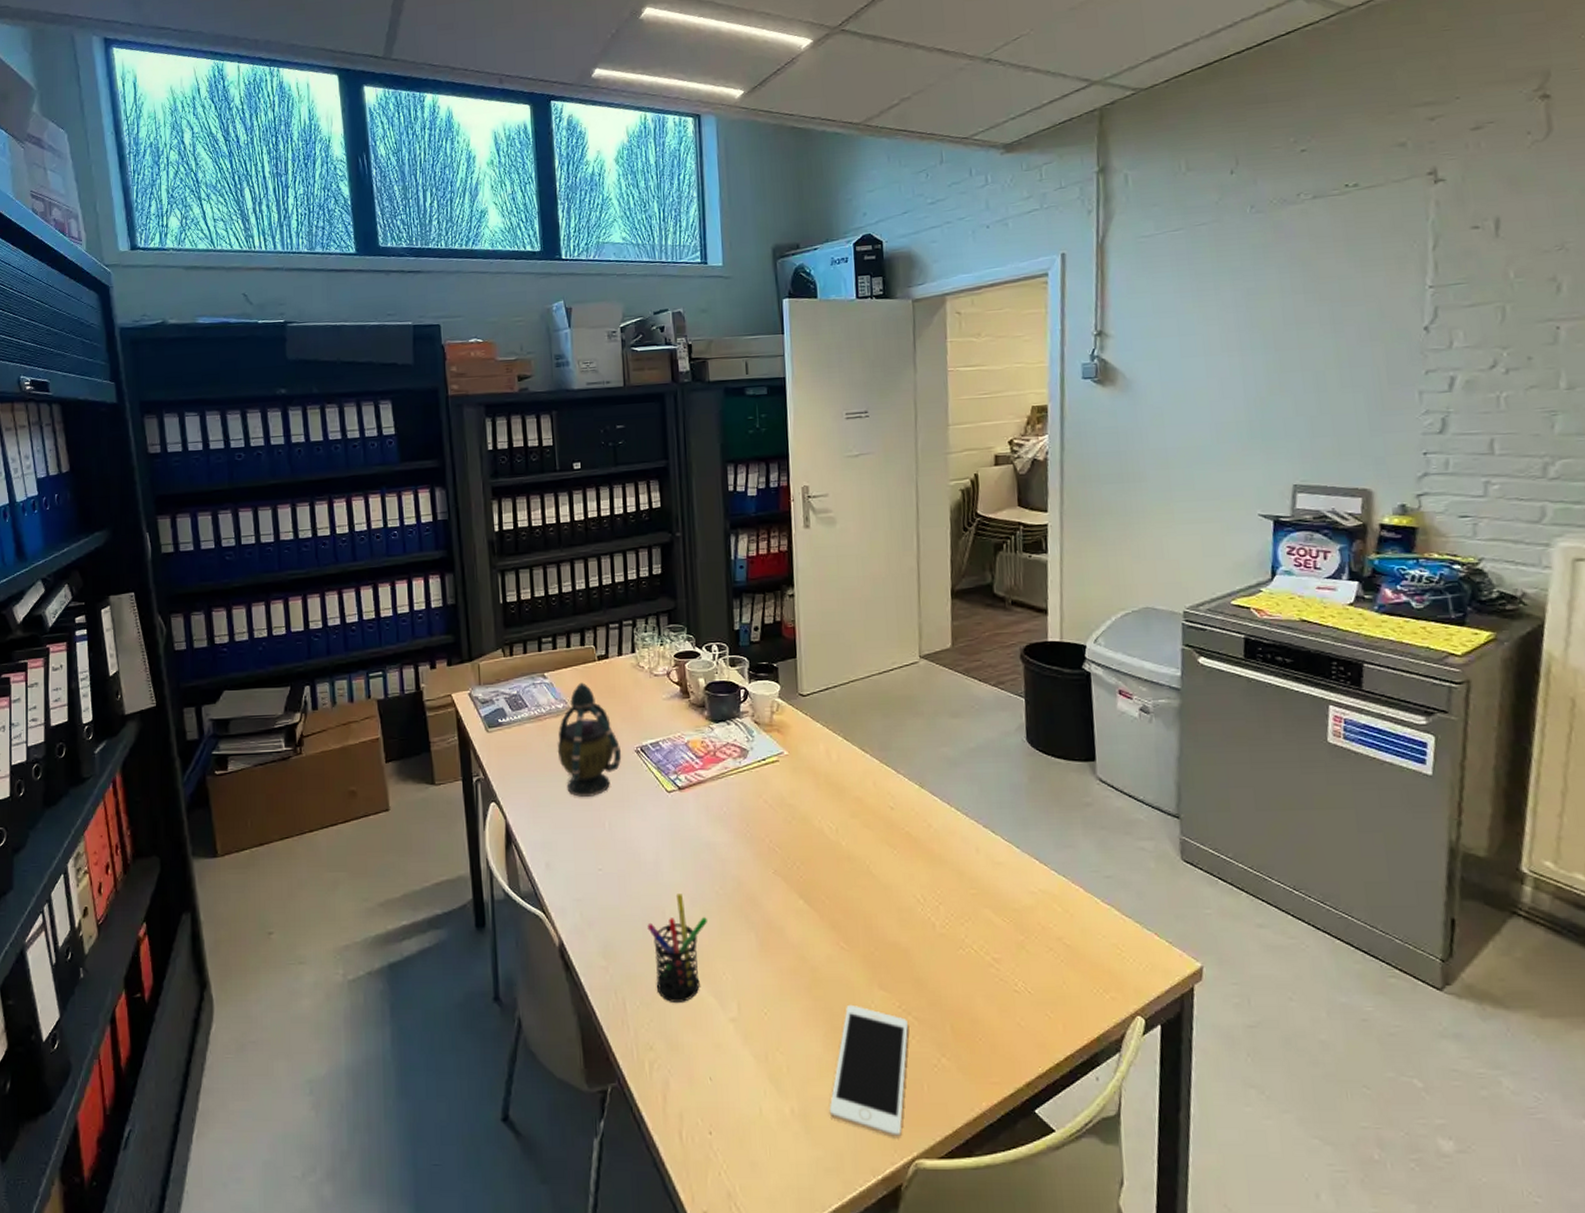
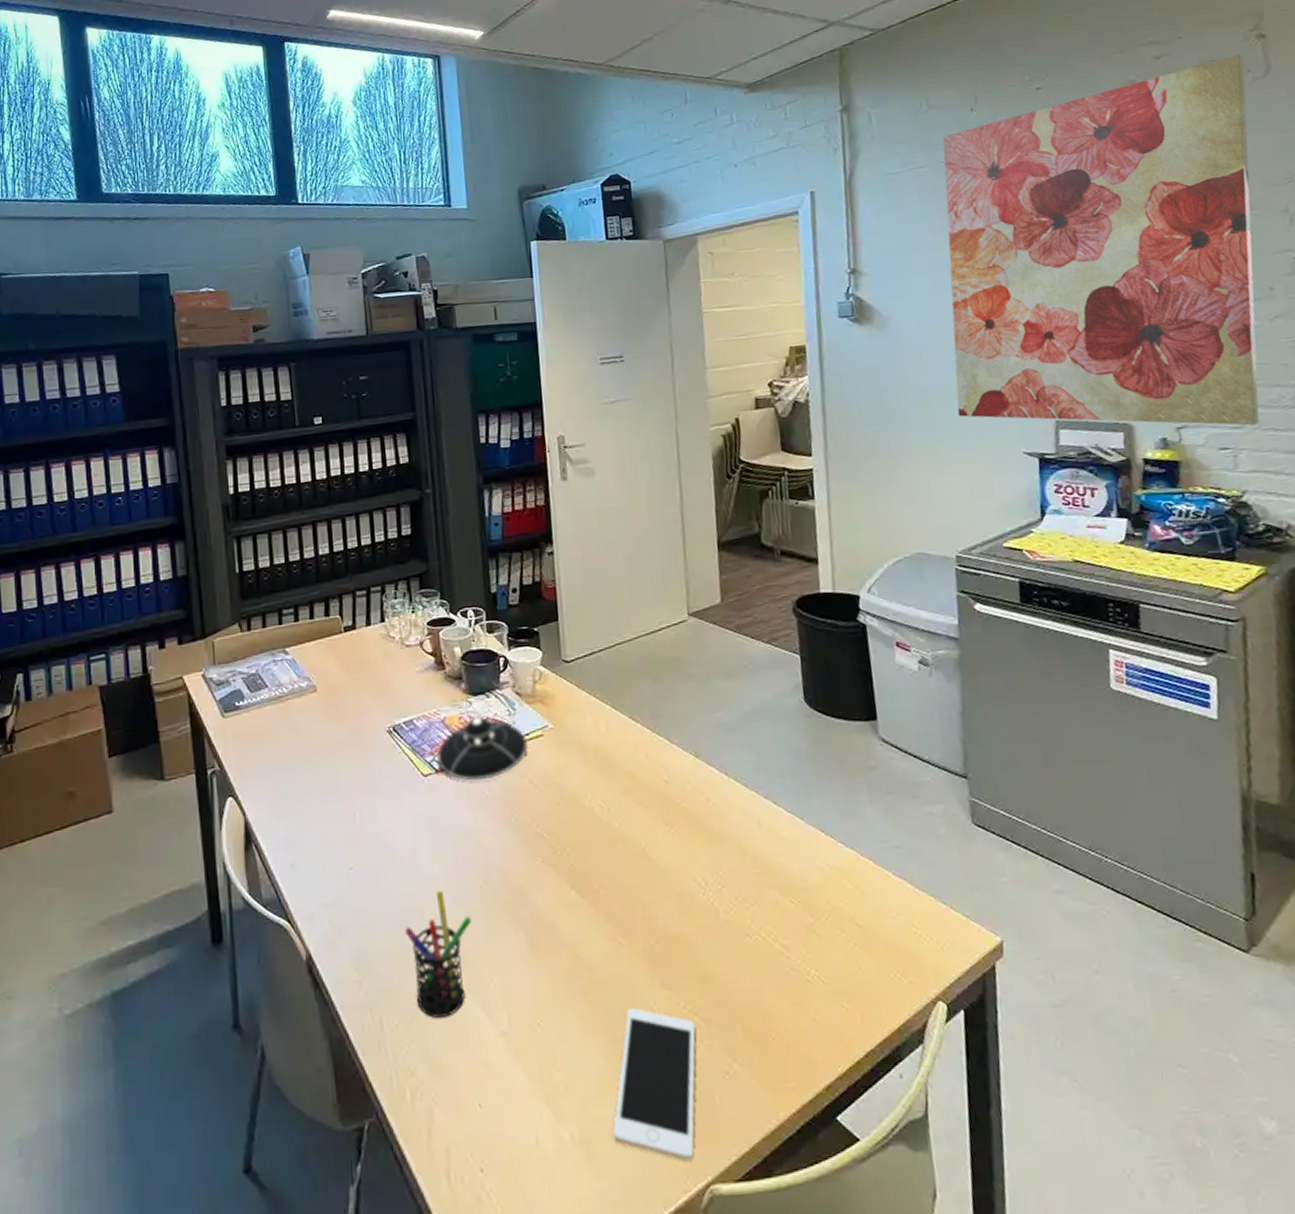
teapot: present [557,682,622,797] -> none [300,657,373,786]
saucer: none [680,742,764,799] -> present [437,717,528,781]
wall art: none [1195,115,1525,495] -> present [942,54,1260,426]

